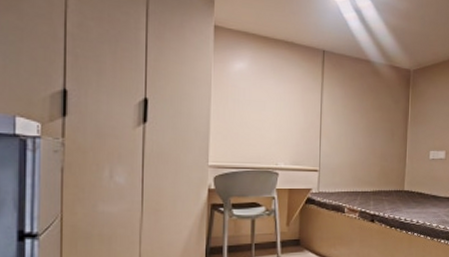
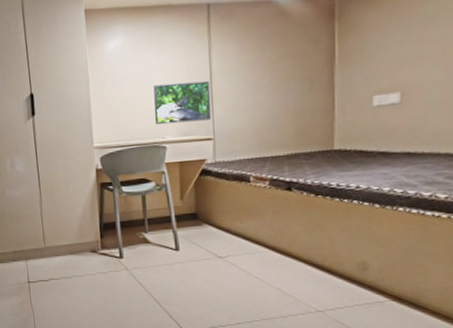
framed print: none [270,113,320,153] -> present [154,80,212,125]

